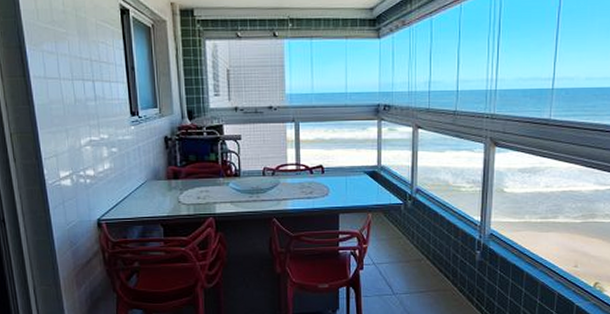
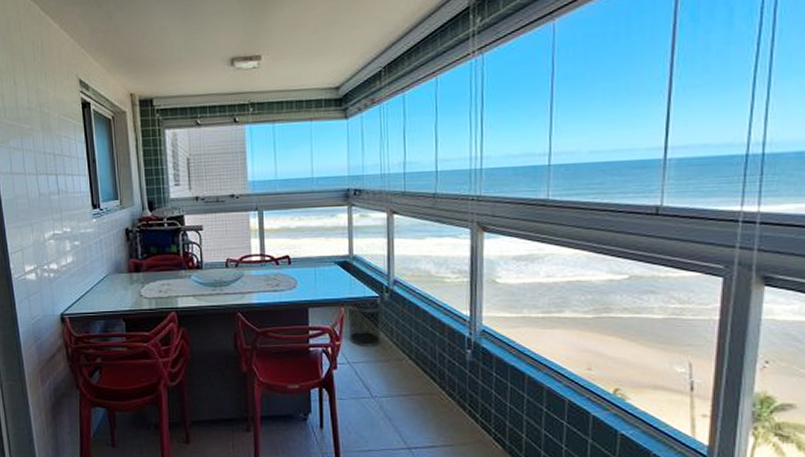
waste bin: none [372,207,407,249] -> present [345,300,384,346]

